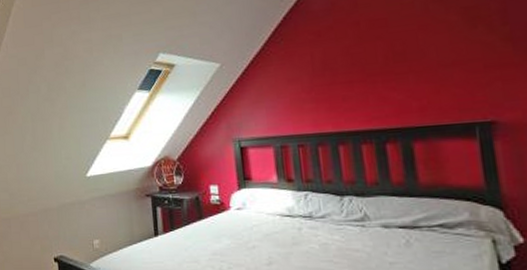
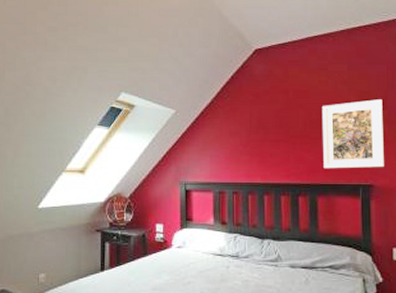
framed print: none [407,13,511,108] -> present [321,99,384,169]

